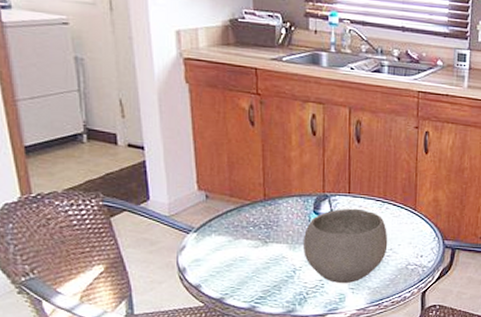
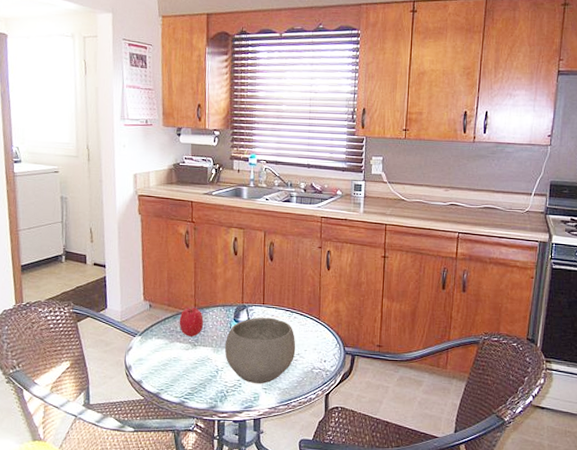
fruit: none [245,197,275,232] -> present [179,307,203,337]

